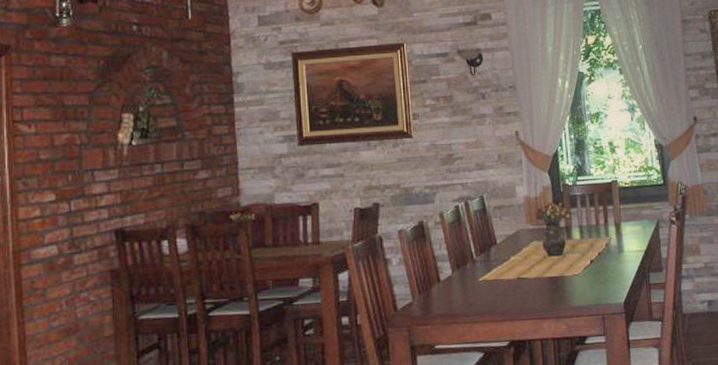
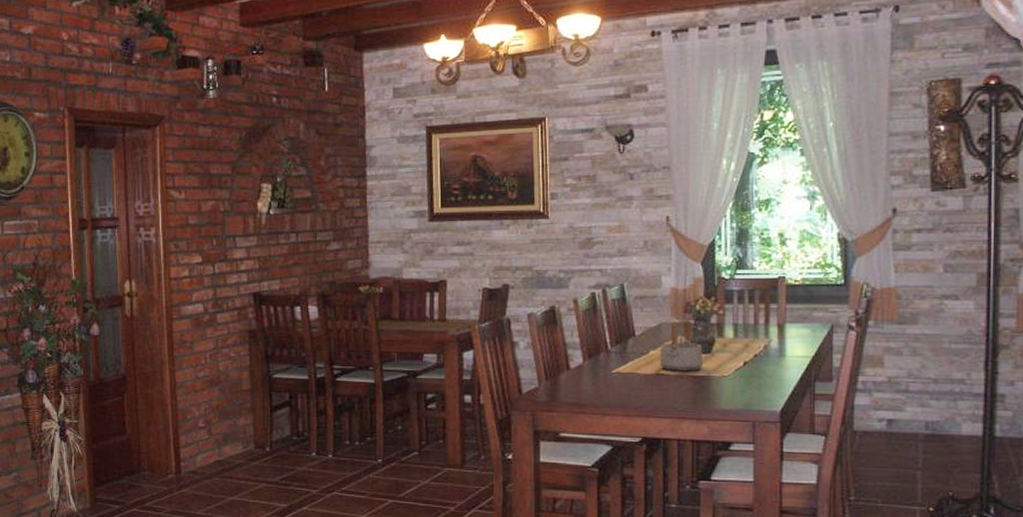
teapot: none [519,225,557,275] -> present [660,320,703,371]

